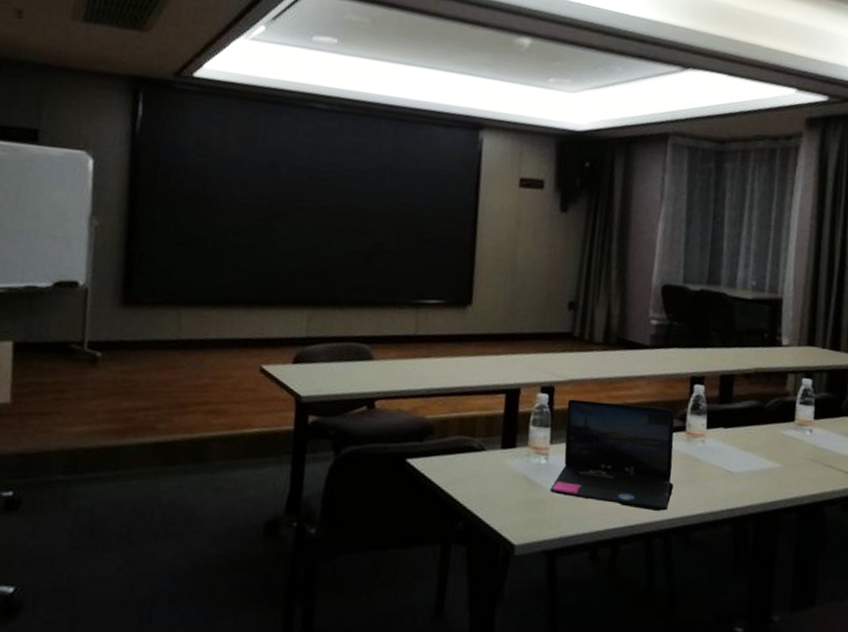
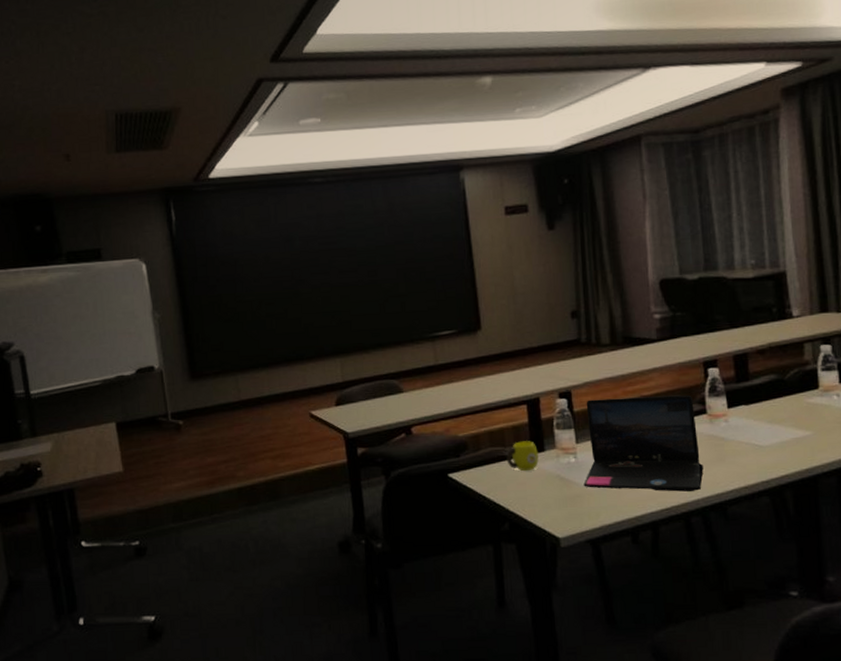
cup: none [473,433,510,468] -> present [506,441,539,472]

